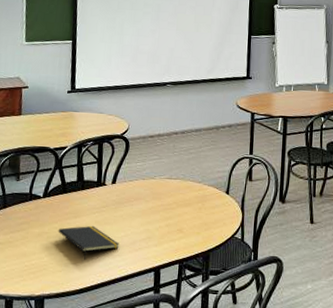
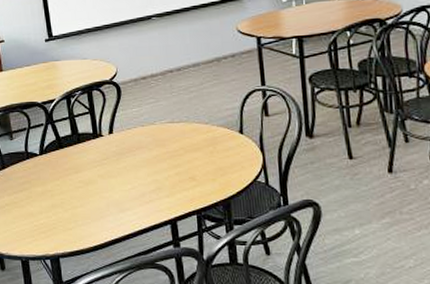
notepad: present [58,225,119,260] -> none [61,180,128,216]

